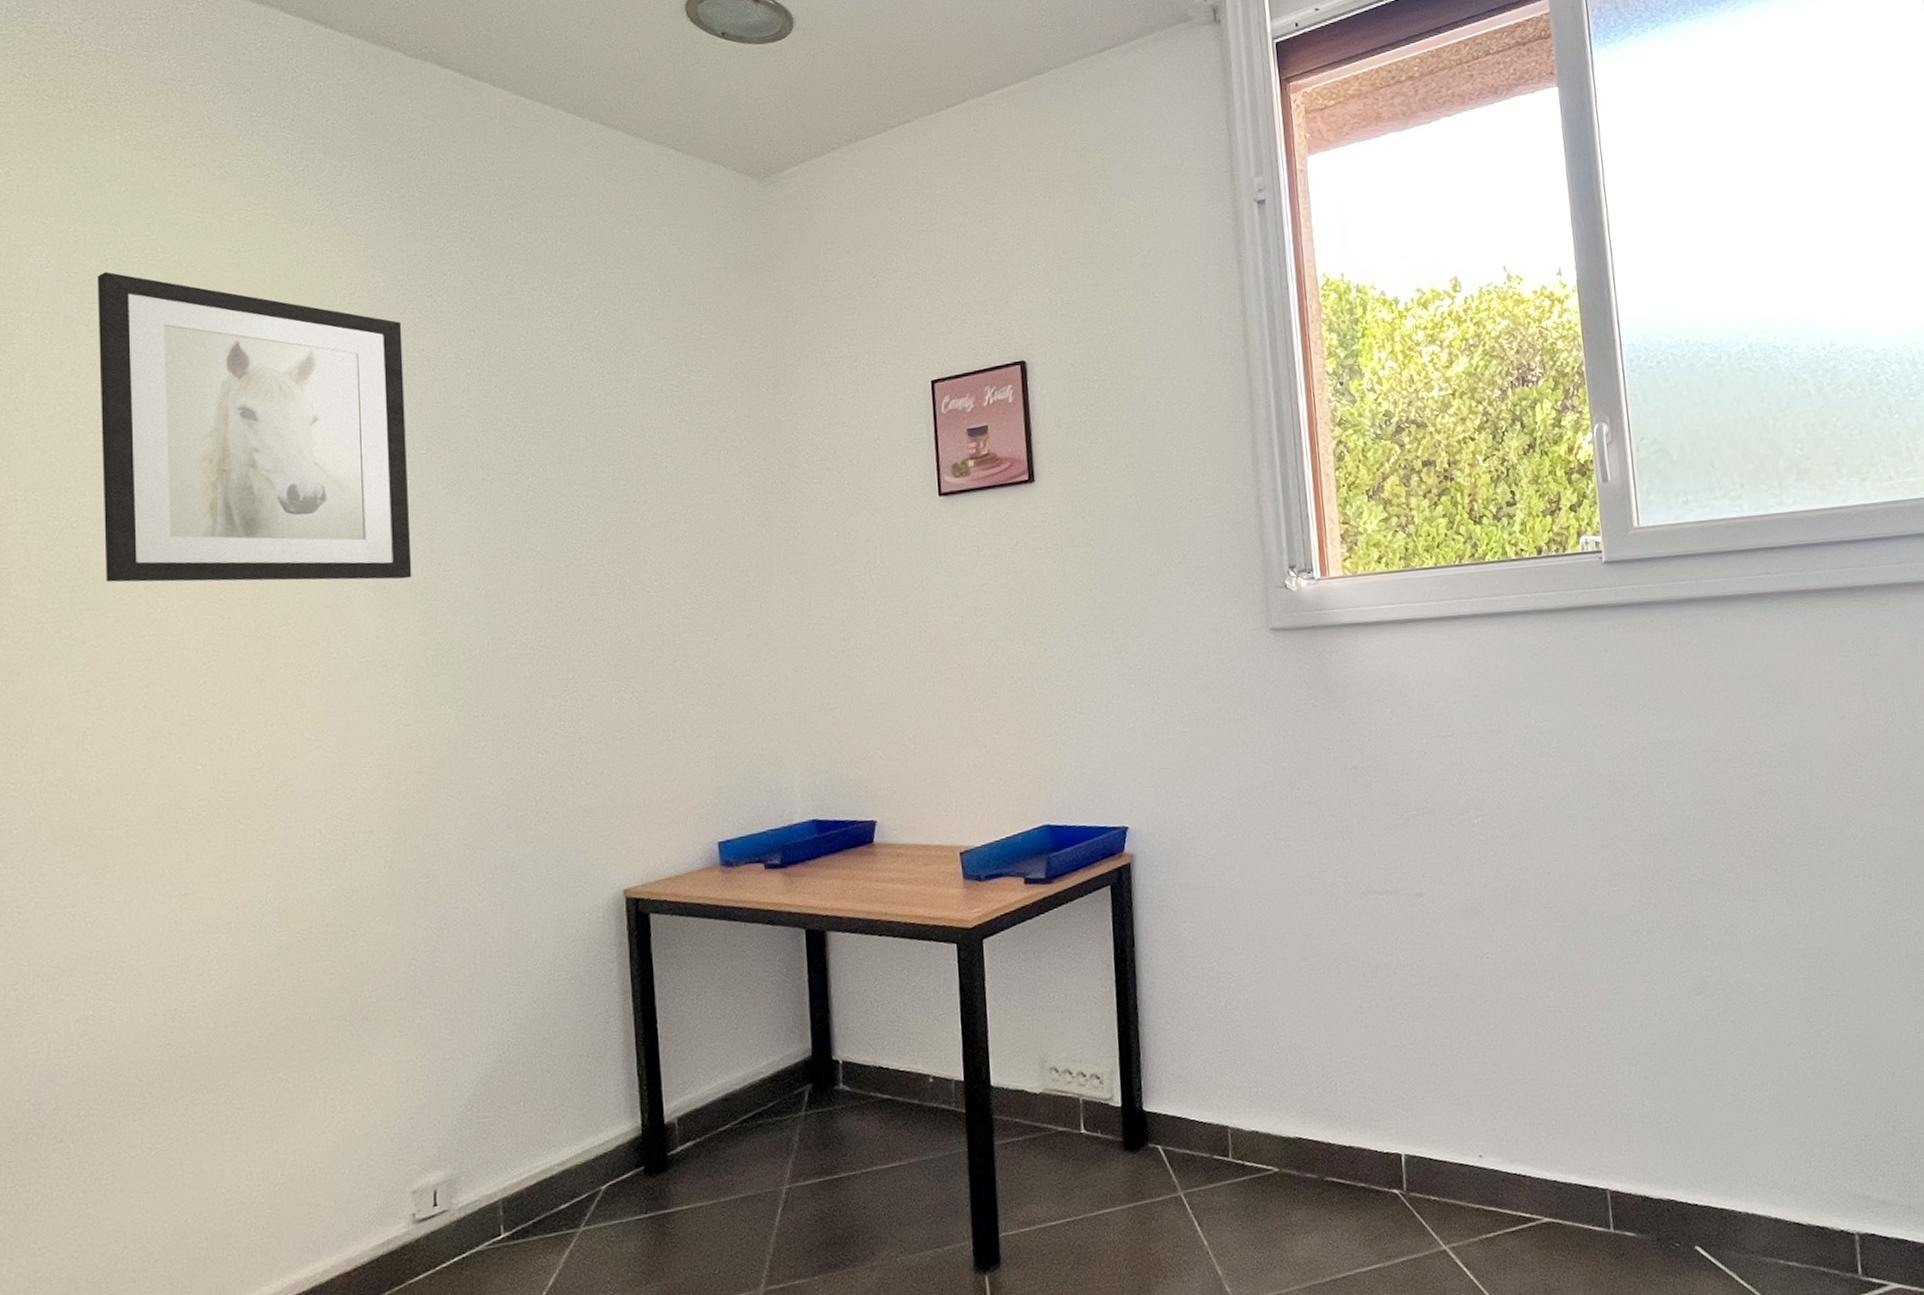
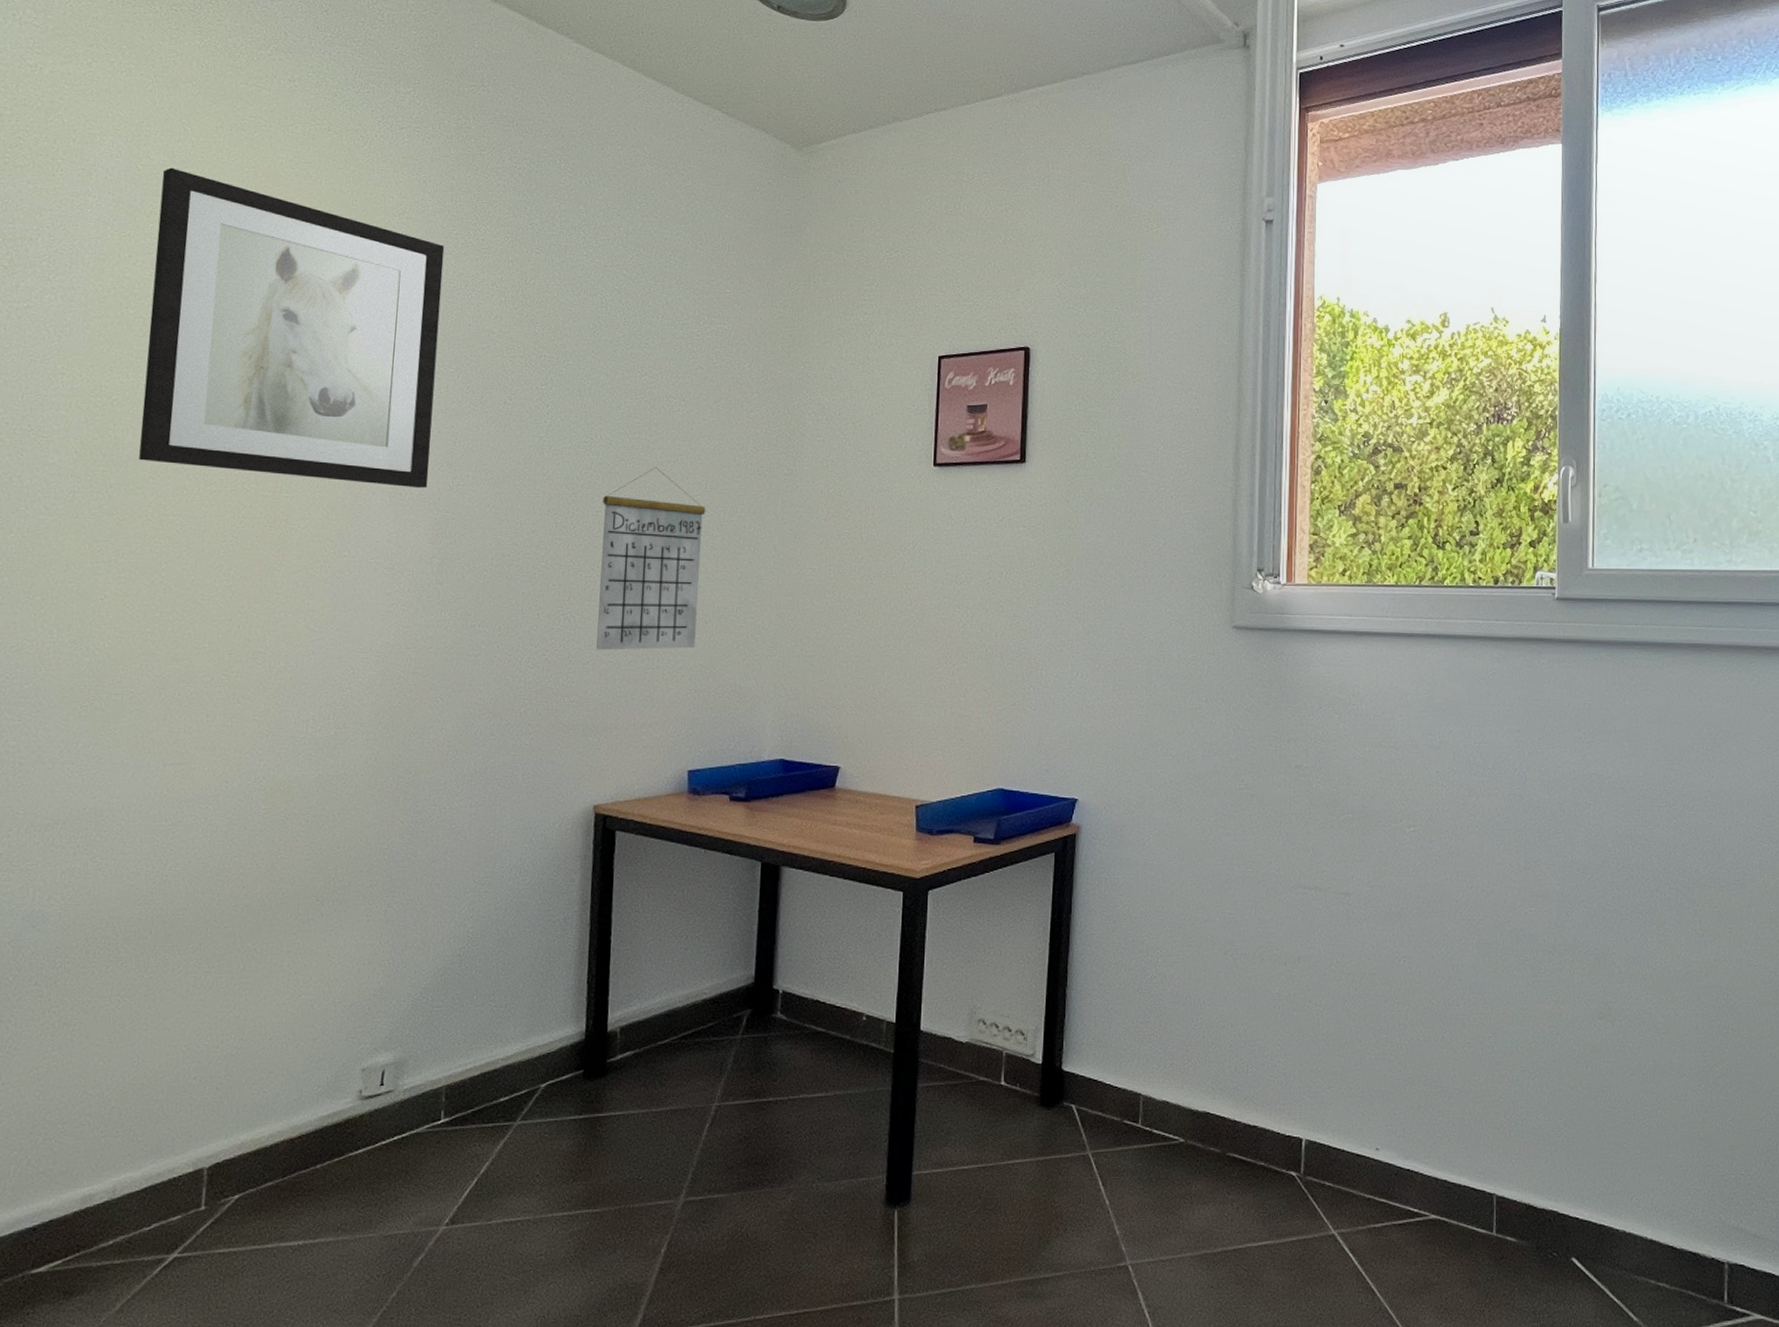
calendar: none [597,529,710,728] -> present [596,466,706,650]

